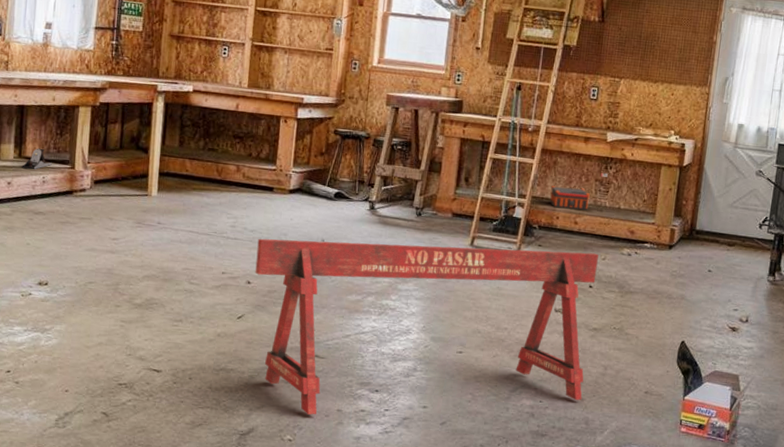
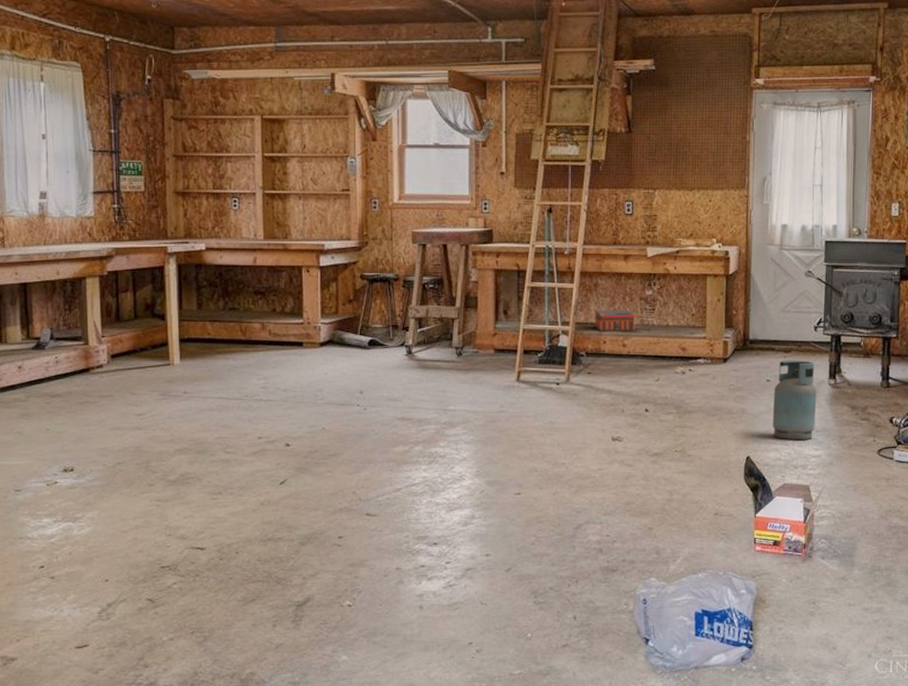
sawhorse: present [255,238,599,415] -> none [292,375,651,577]
gas cylinder: none [709,253,757,332] -> present [772,360,817,441]

